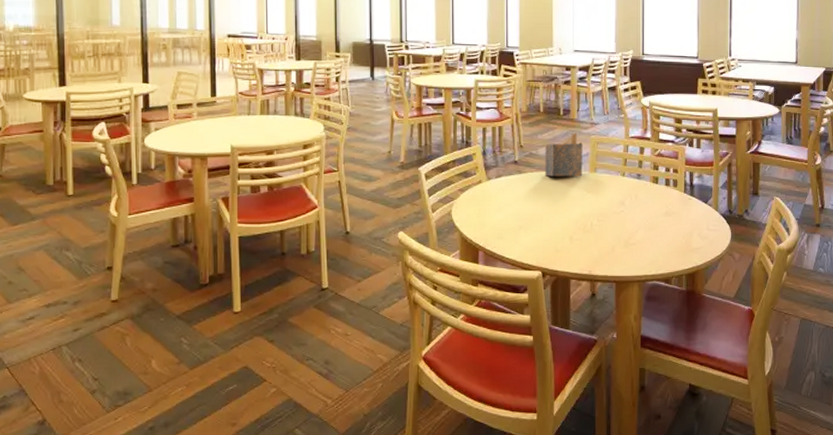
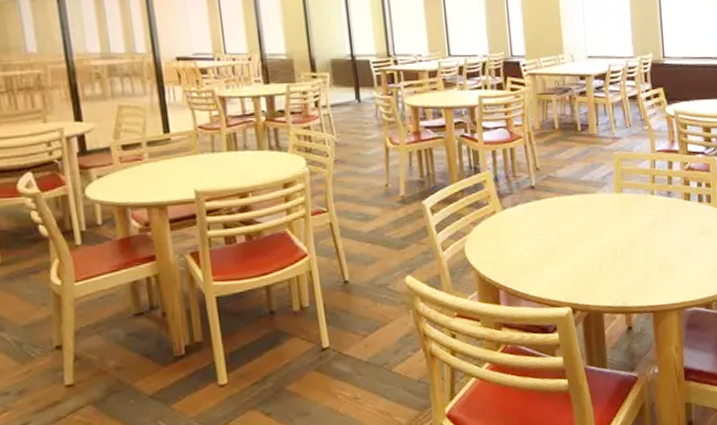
napkin holder: present [545,133,583,177] -> none [564,150,608,201]

